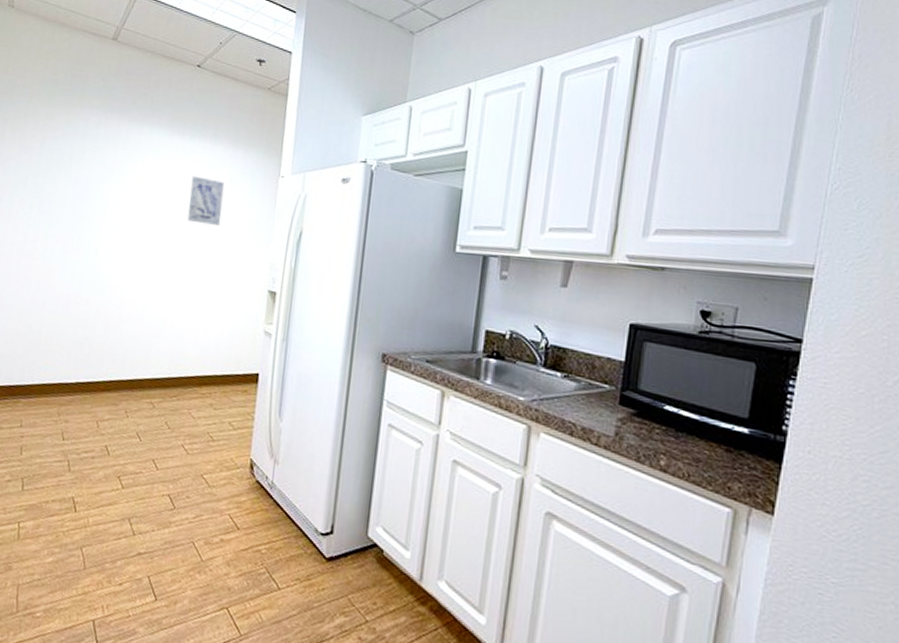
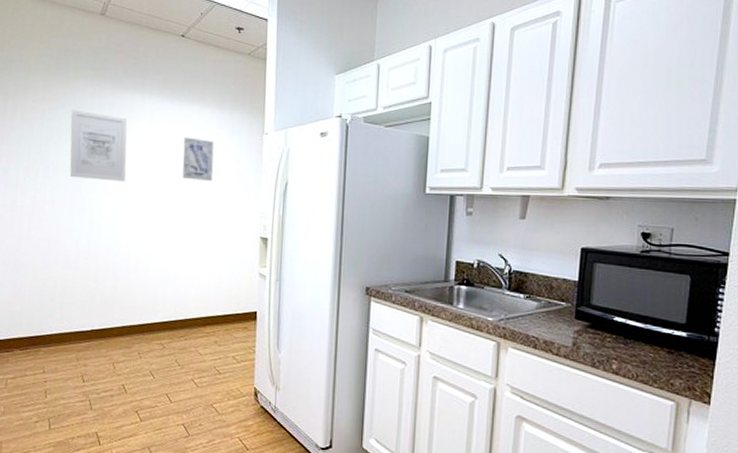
wall art: none [65,140,133,221] -> present [69,110,128,181]

